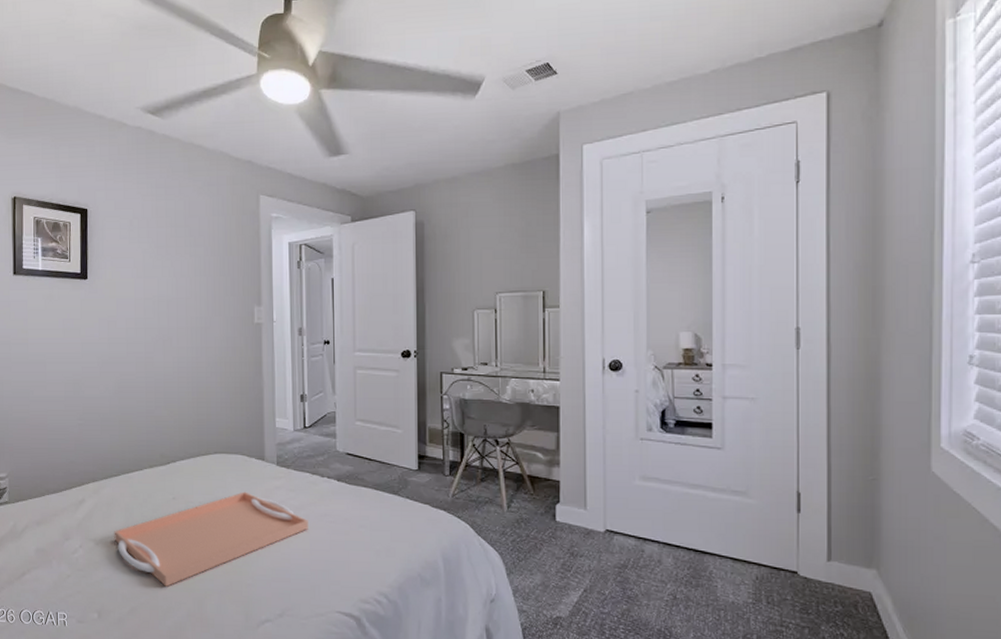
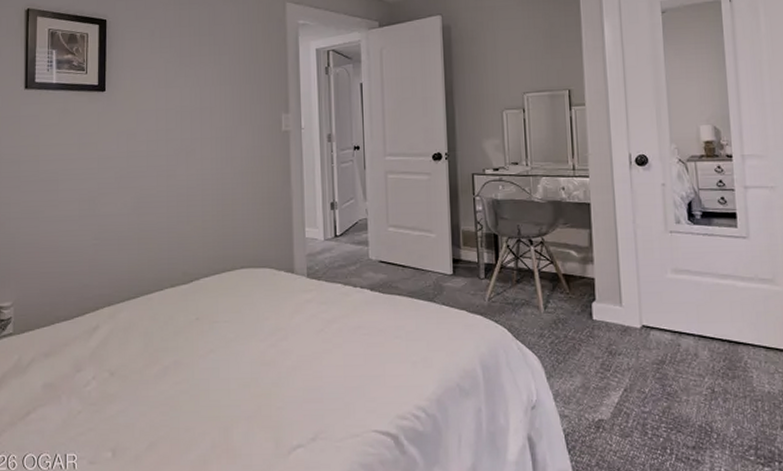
serving tray: present [114,491,308,587] -> none [131,307,341,416]

